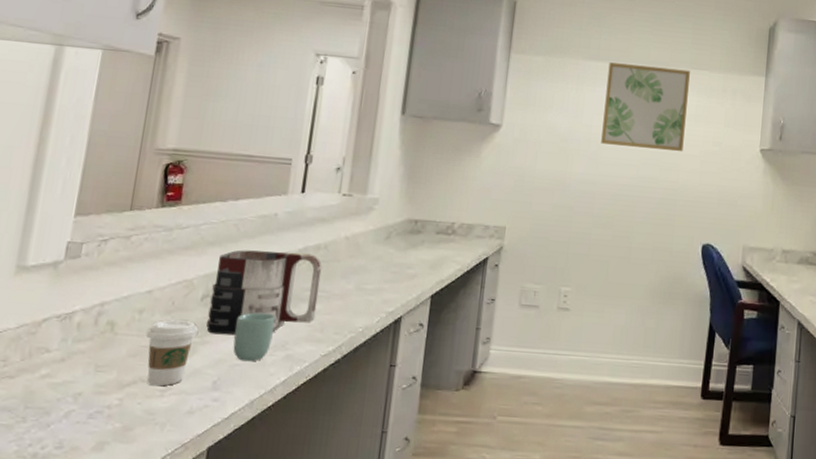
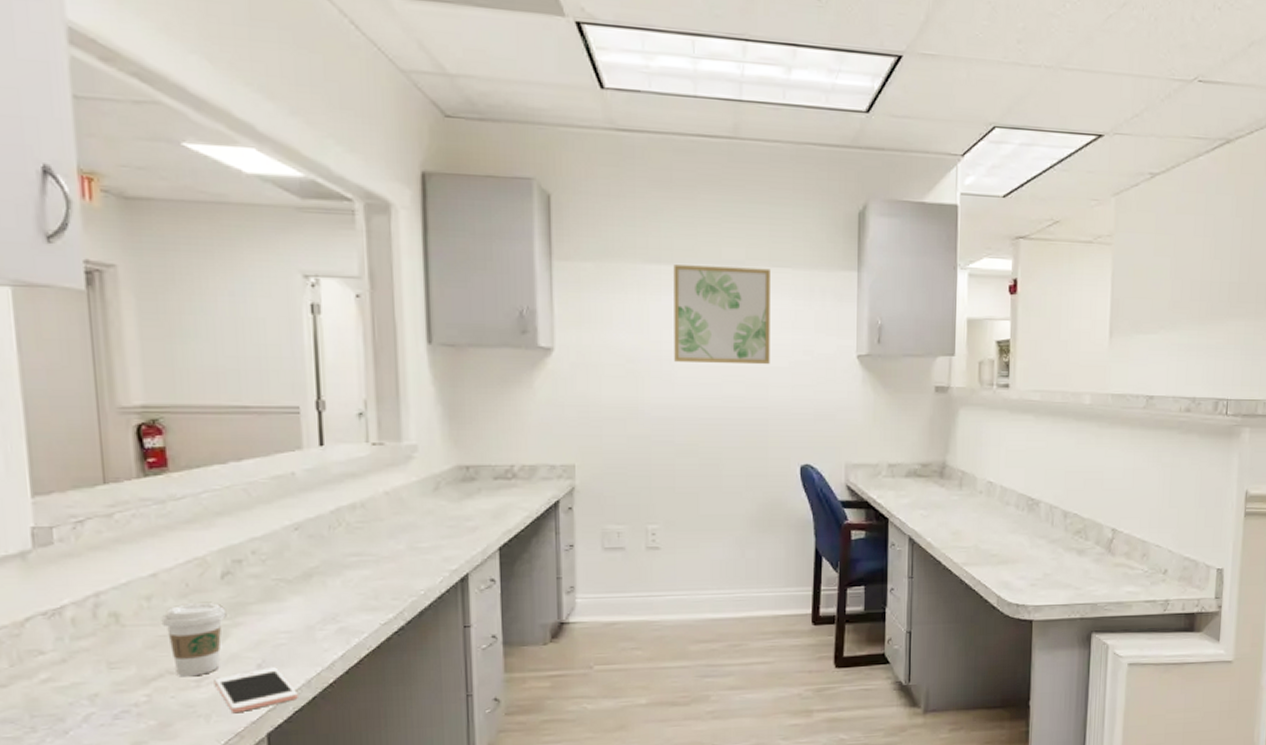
cell phone: none [175,385,241,425] -> present [214,667,298,714]
mug: present [206,249,322,335] -> none [232,515,366,614]
cup: present [233,312,275,362] -> none [271,585,319,640]

